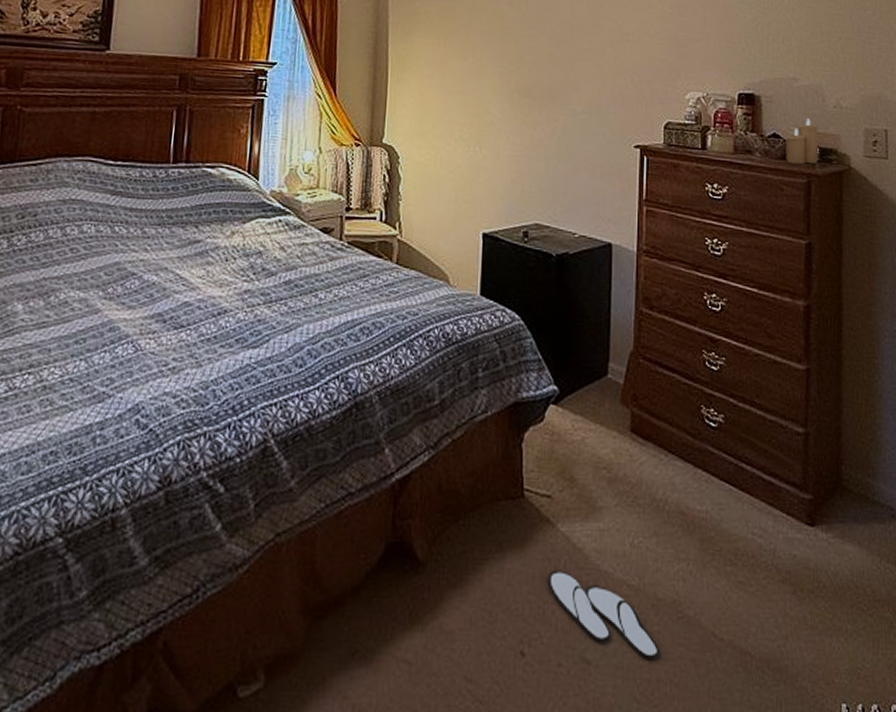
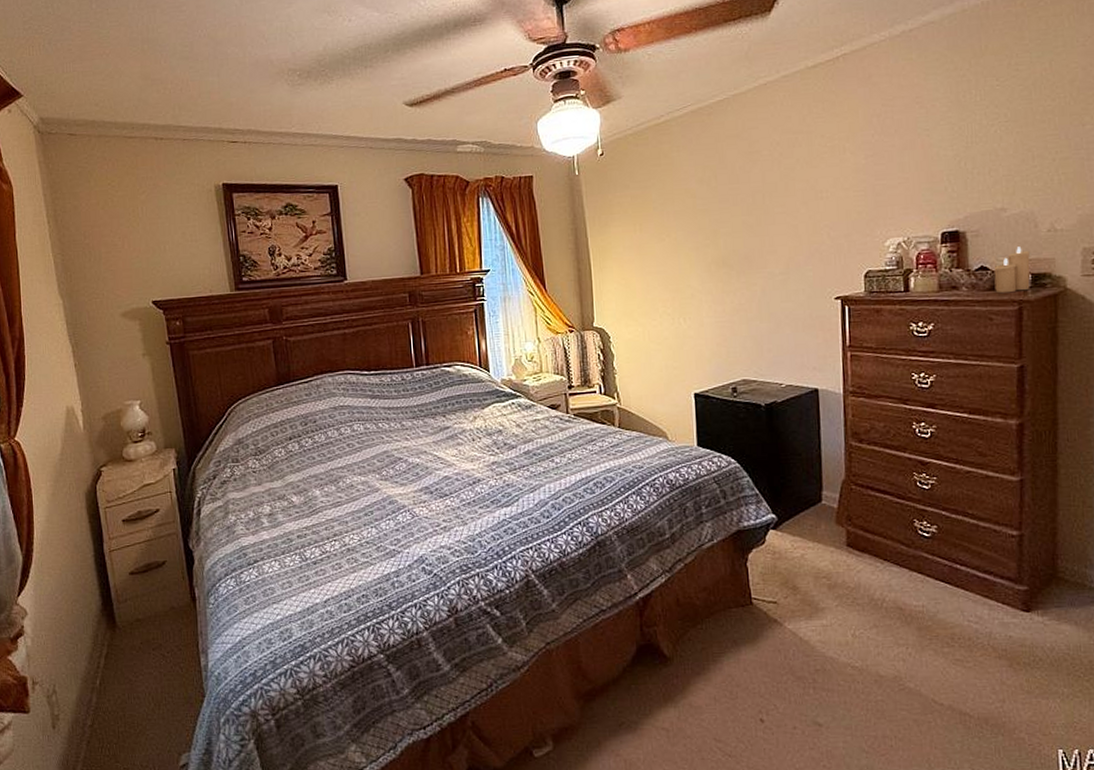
slippers: present [548,570,660,661] -> none [779,658,885,722]

